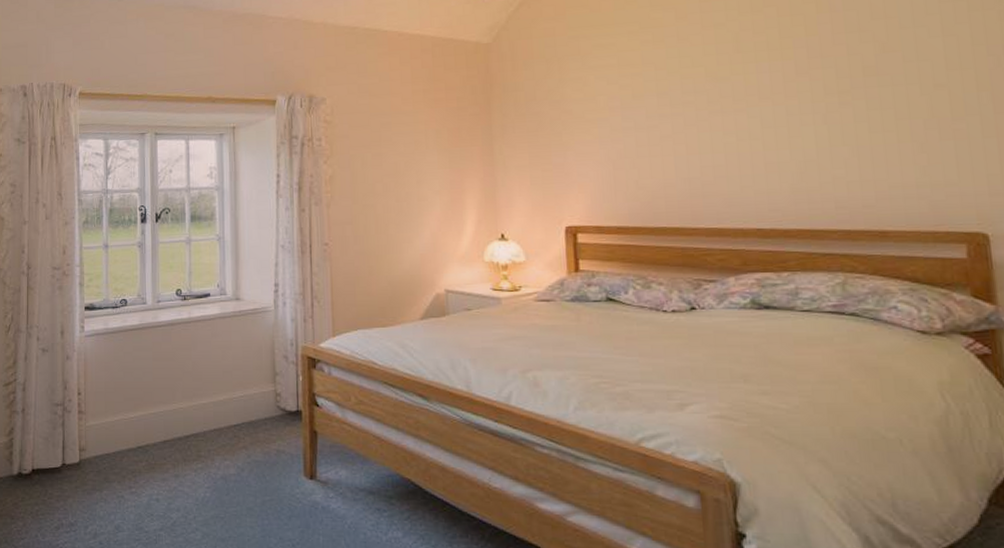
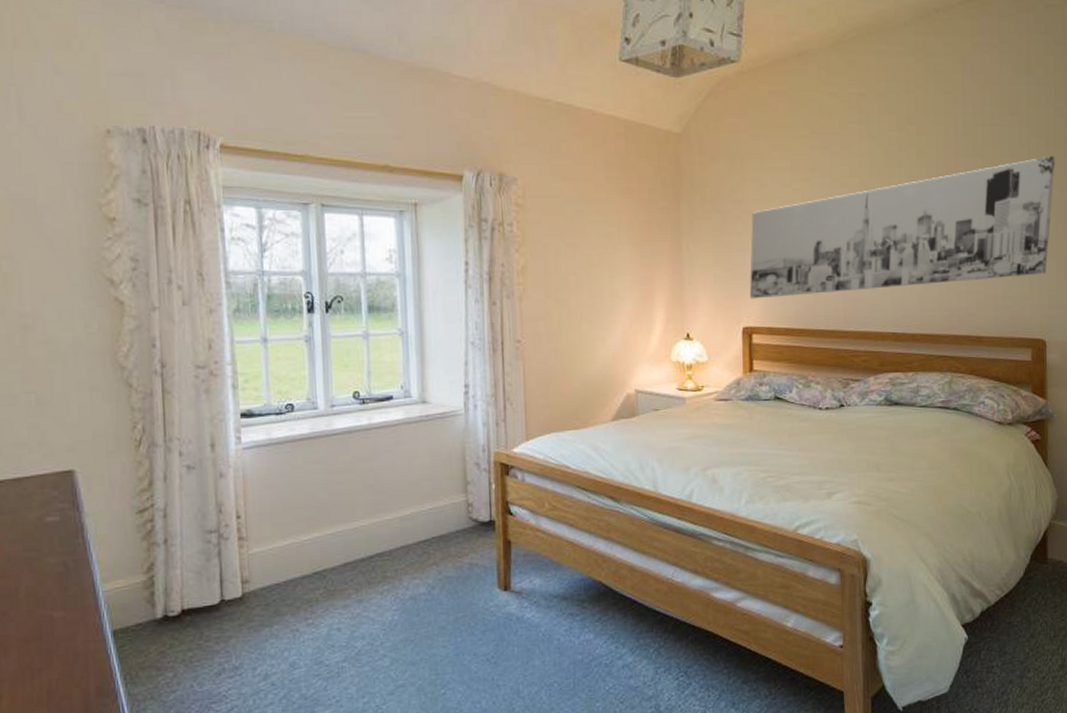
wall art: none [572,20,984,198] -> present [749,155,1055,299]

